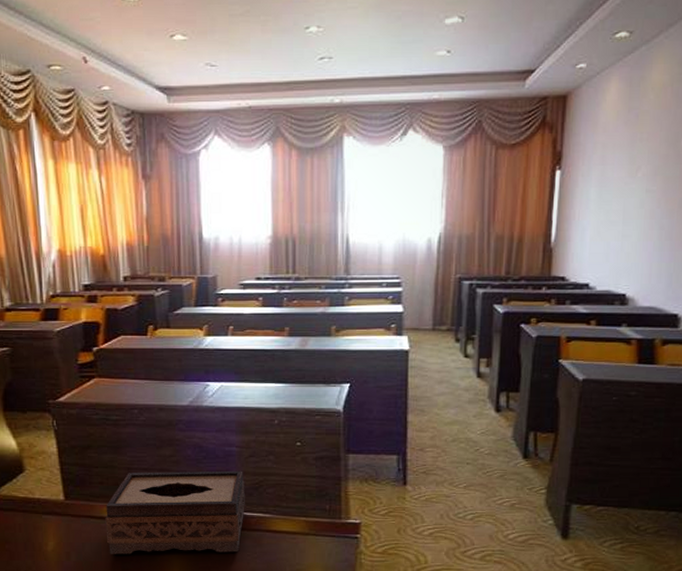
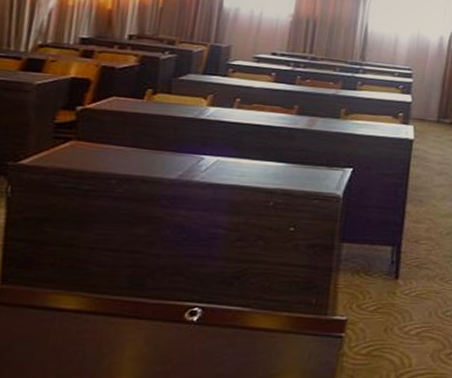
tissue box: present [105,470,245,554] -> none [44,253,227,355]

